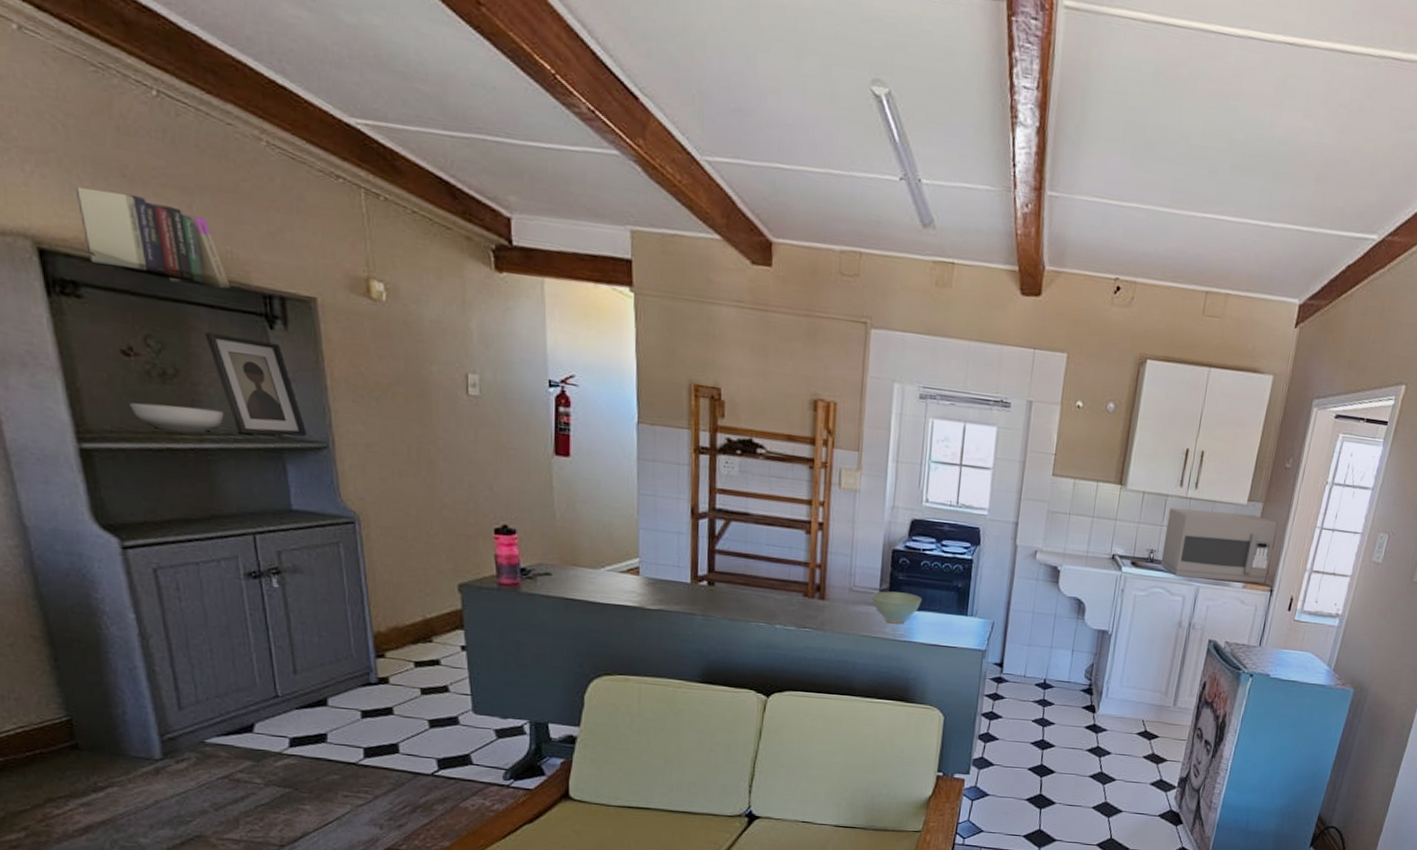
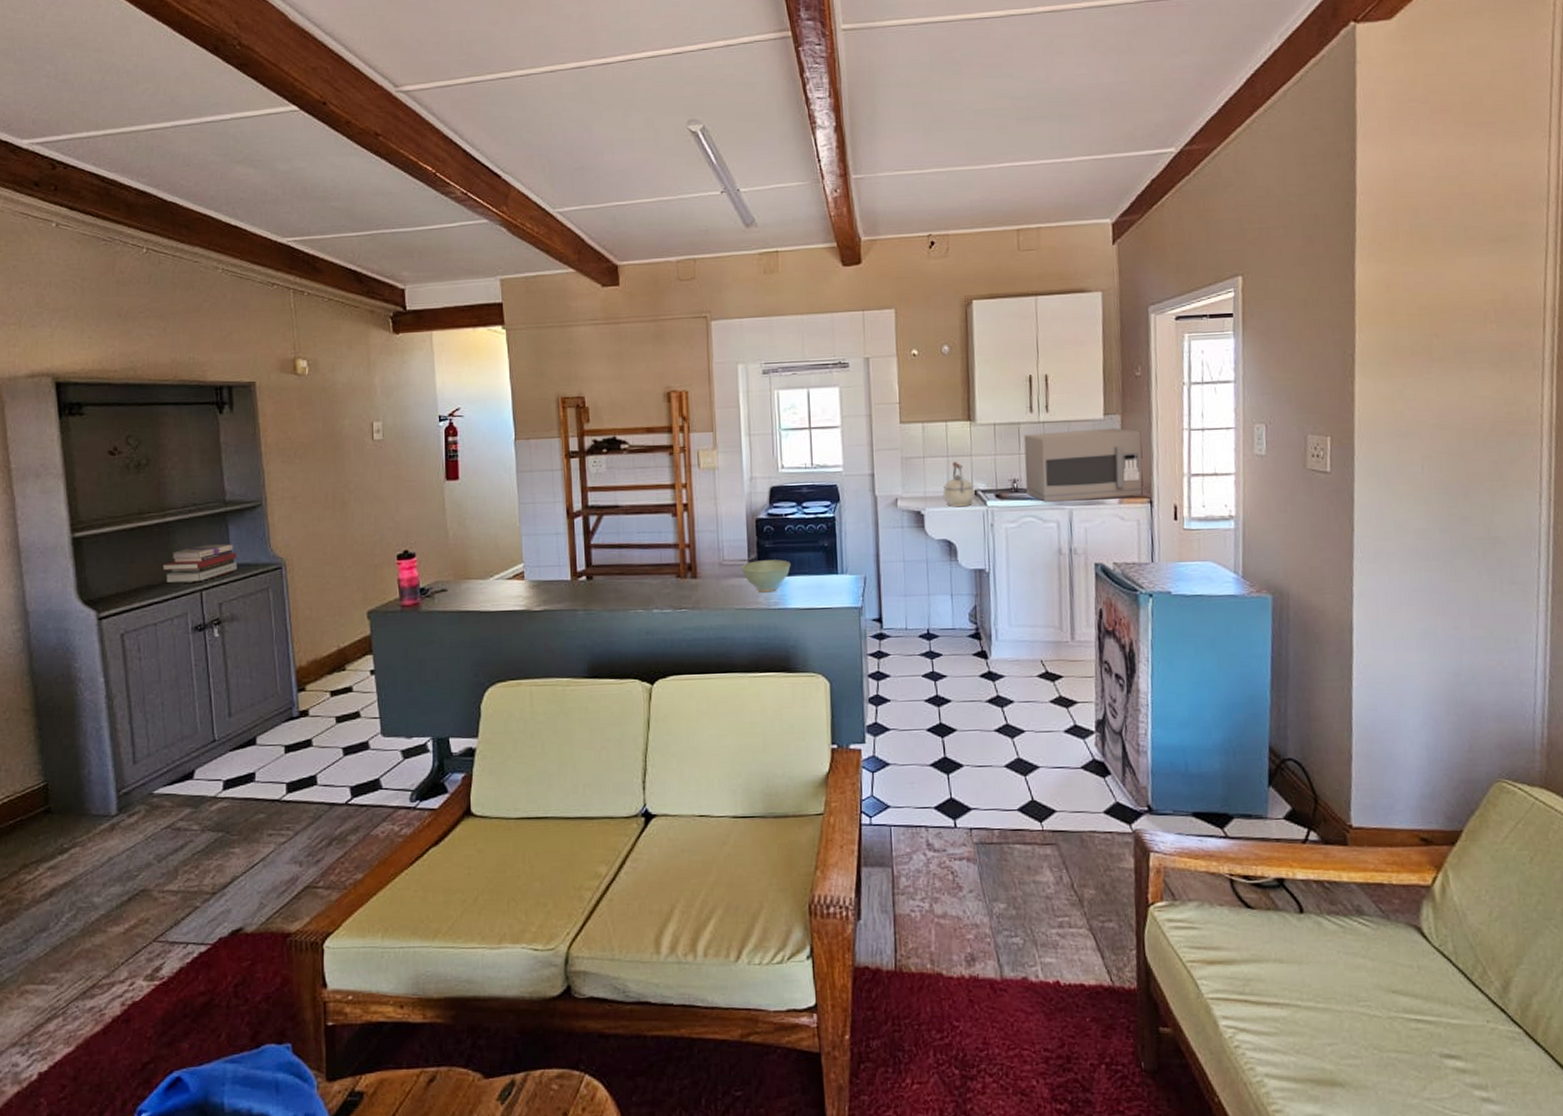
books: present [75,186,231,289] -> none [85,328,192,389]
bowl: present [129,402,224,434] -> none [112,488,182,512]
books: none [203,482,299,524] -> present [162,544,237,583]
picture frame: present [205,332,307,437] -> none [171,424,245,505]
kettle: none [1081,523,1113,569] -> present [943,462,975,507]

